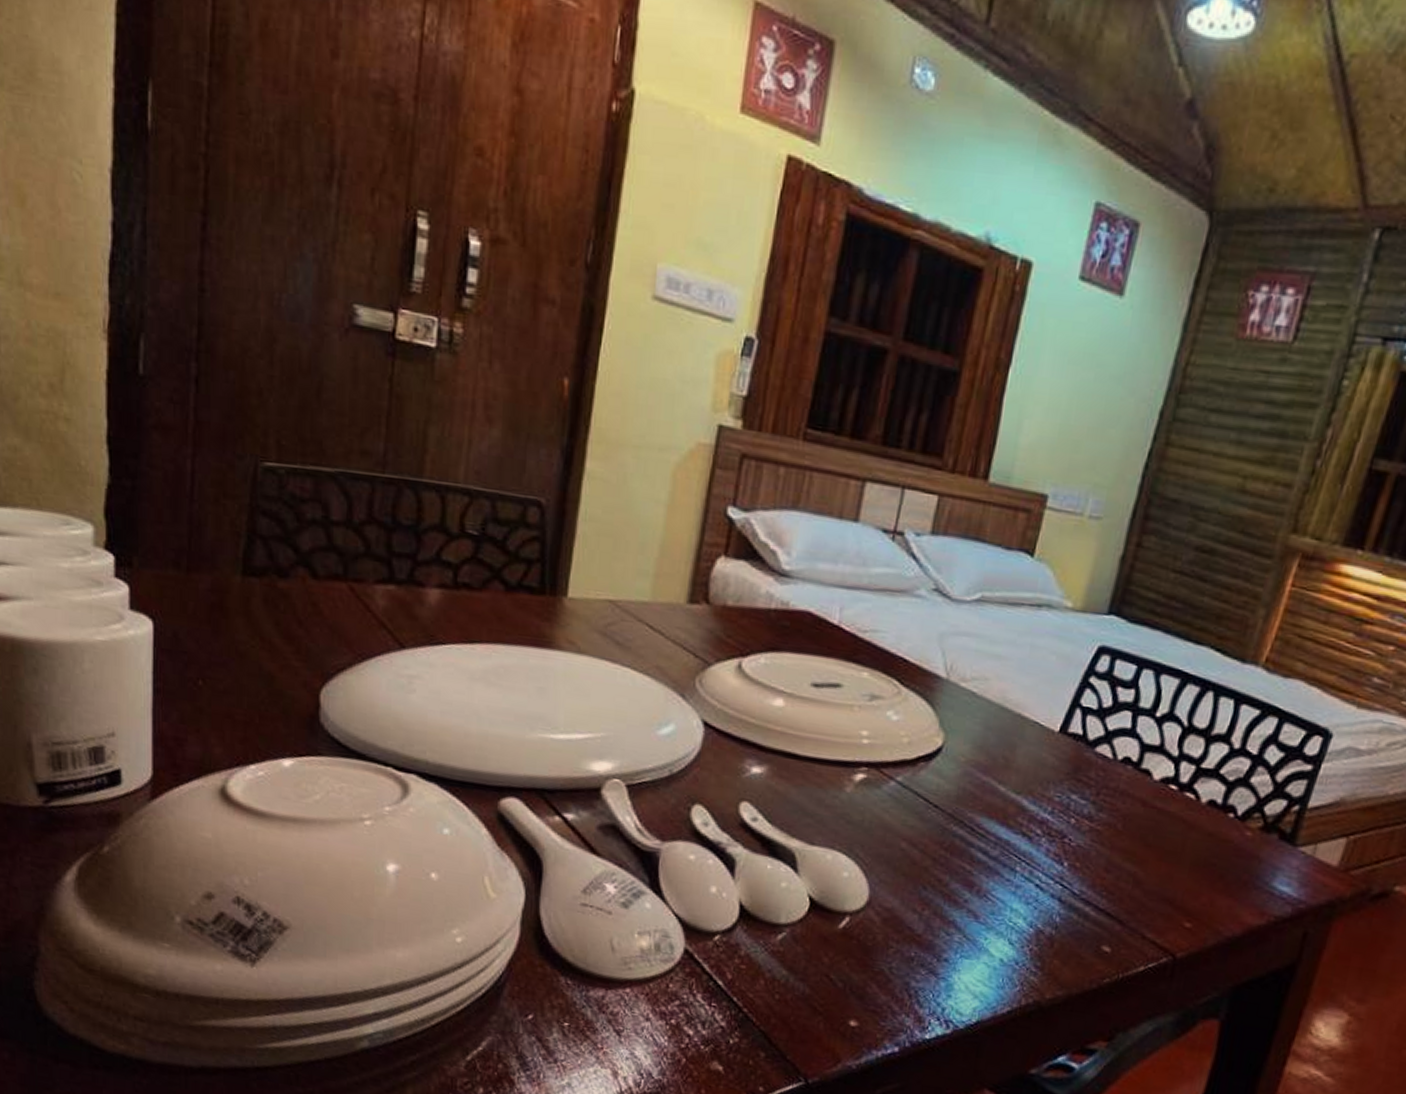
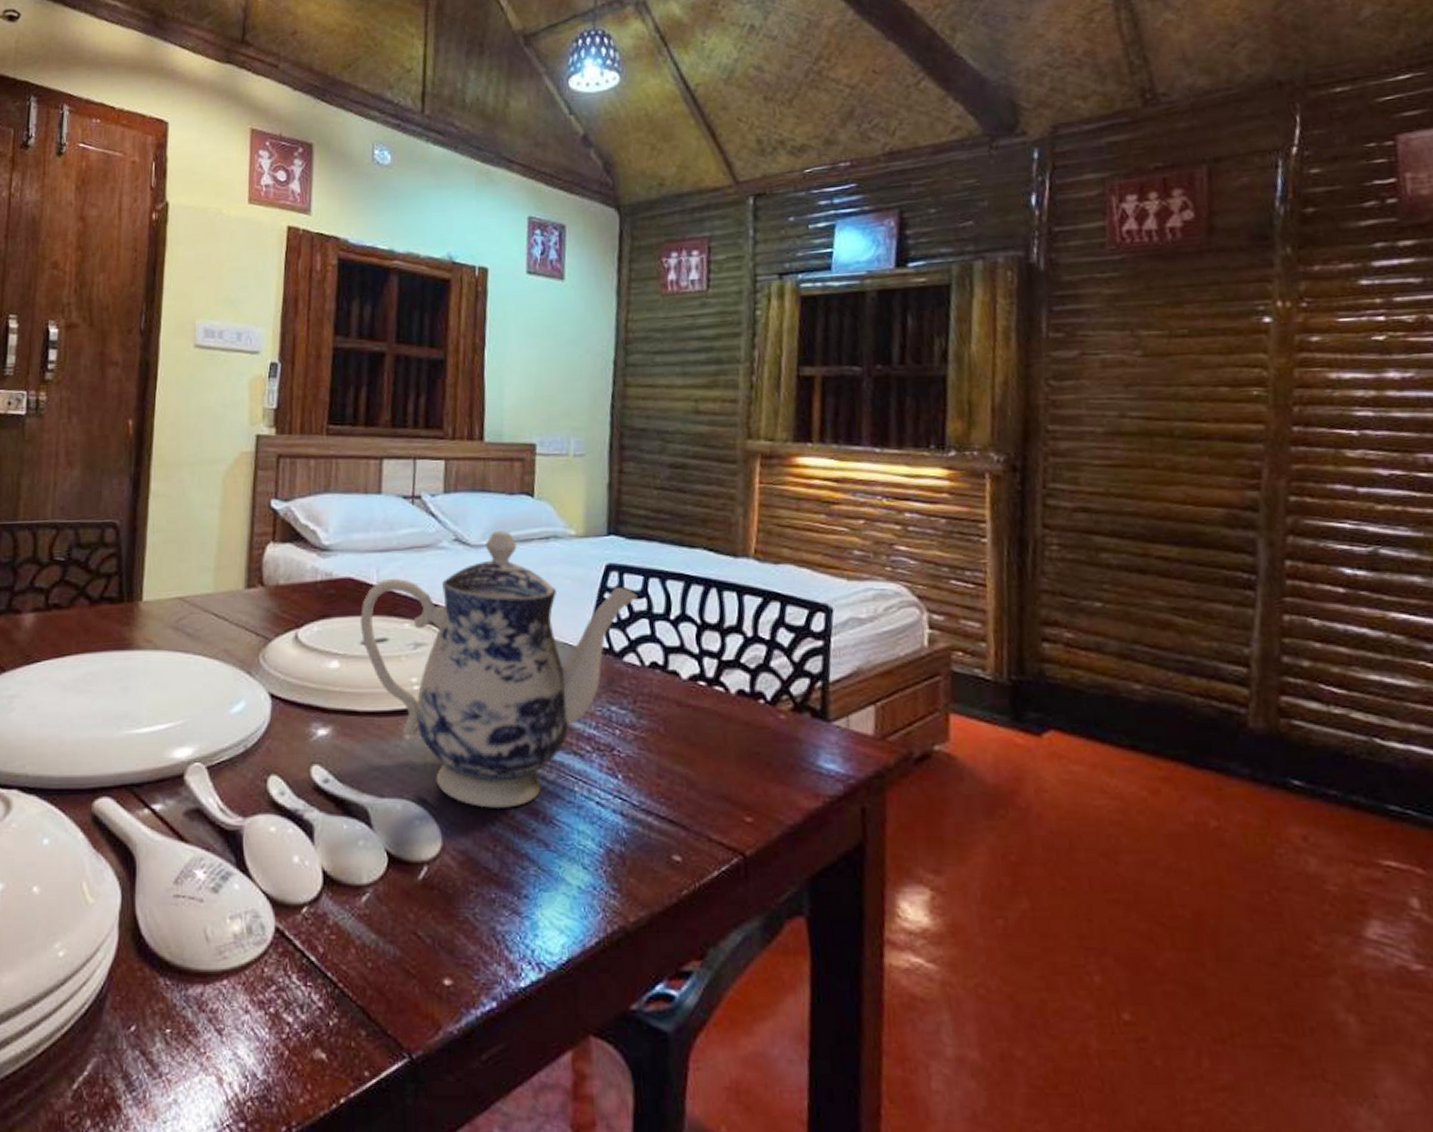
teapot: none [813,588,1126,876] -> present [359,531,638,808]

